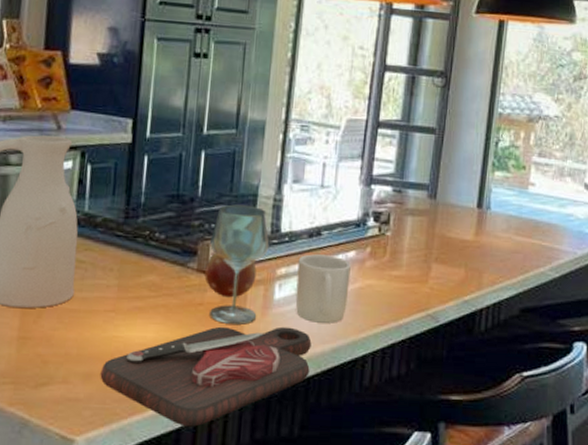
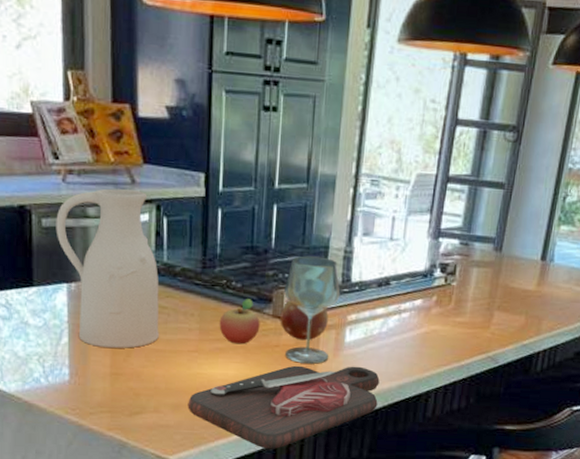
fruit: none [139,251,184,303] -> present [219,299,260,345]
mug: present [295,254,352,323] -> none [365,302,418,364]

